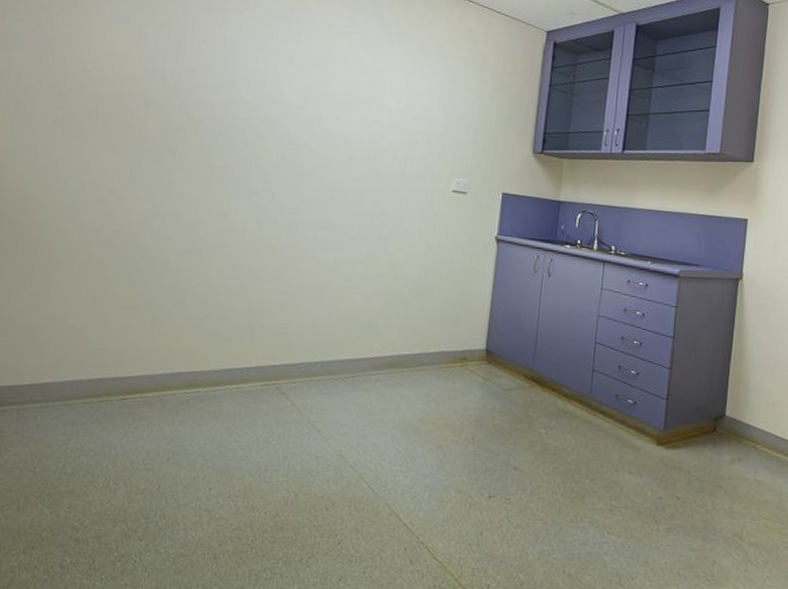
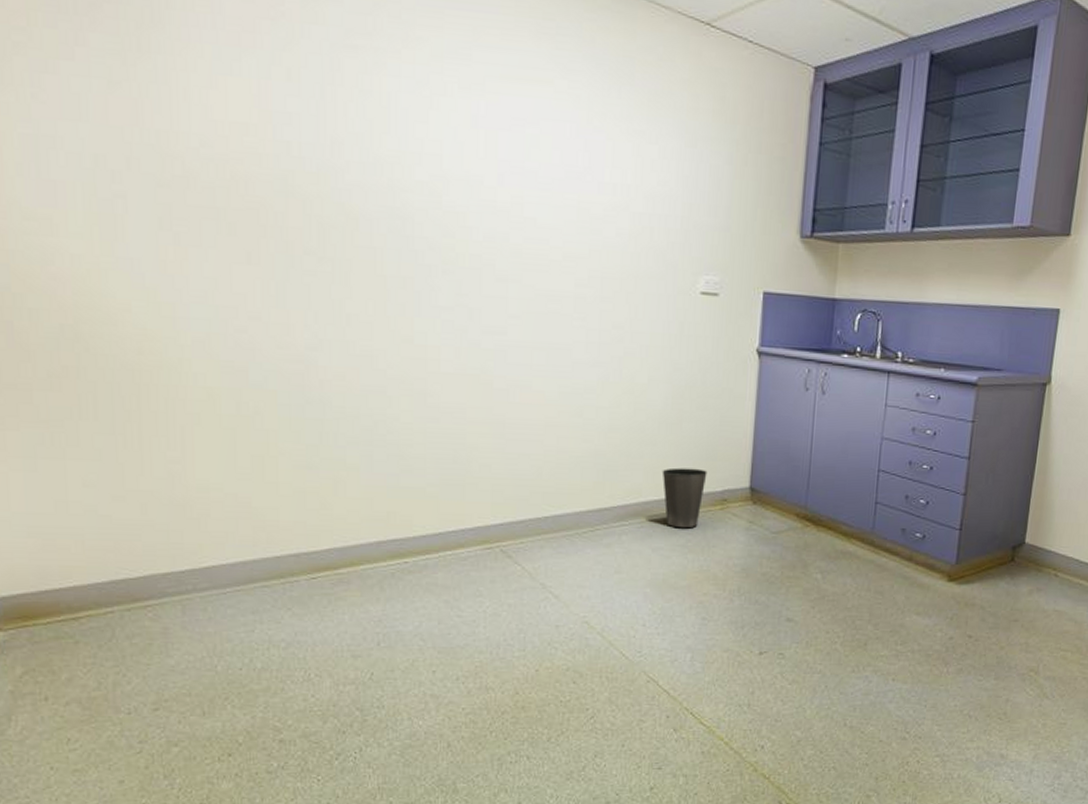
waste basket: none [413,328,451,381] -> present [662,467,708,529]

